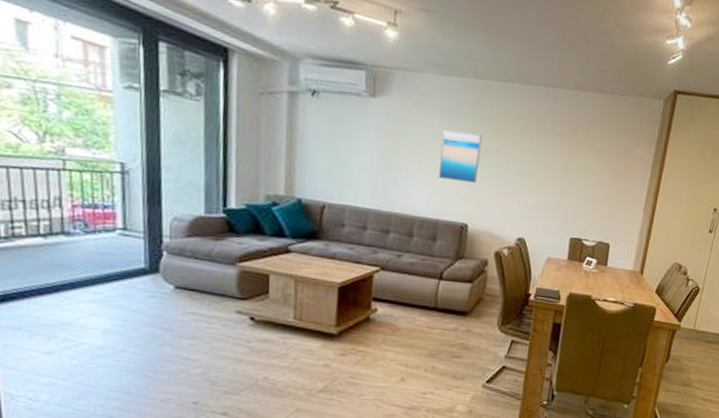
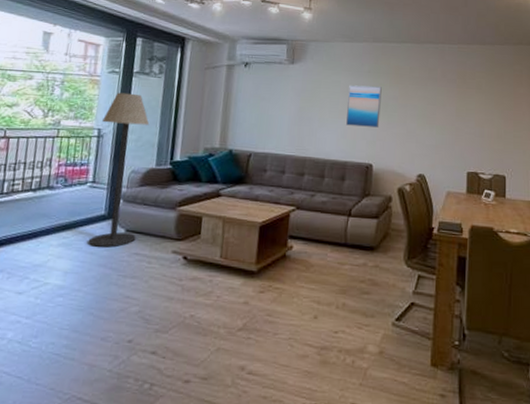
floor lamp: none [125,116,191,305] -> present [88,92,150,247]

